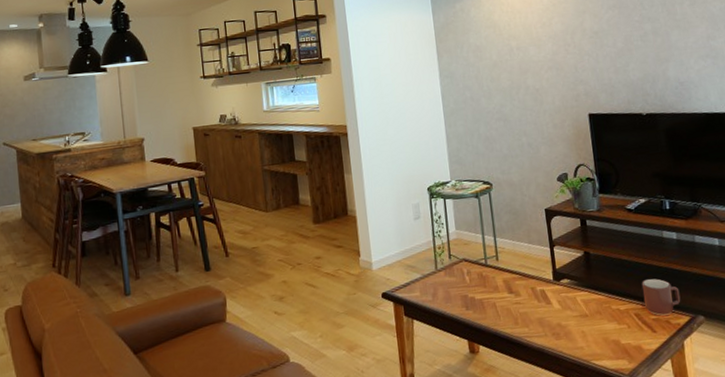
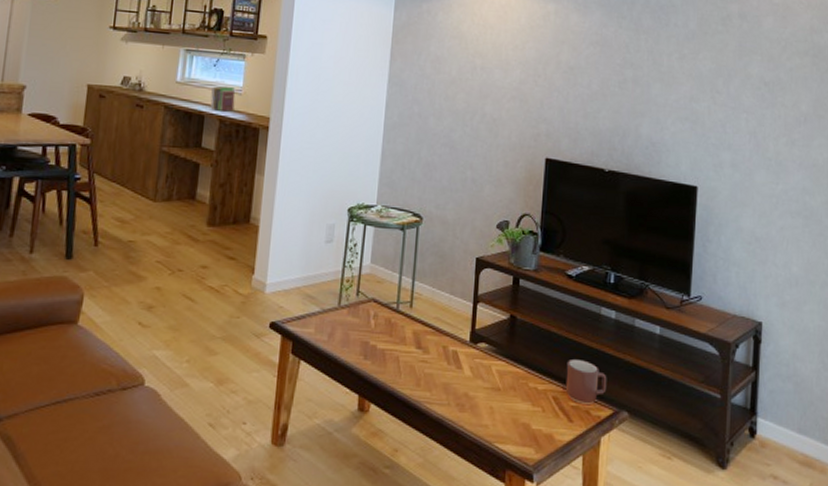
books: none [294,106,316,129] -> present [210,86,236,112]

